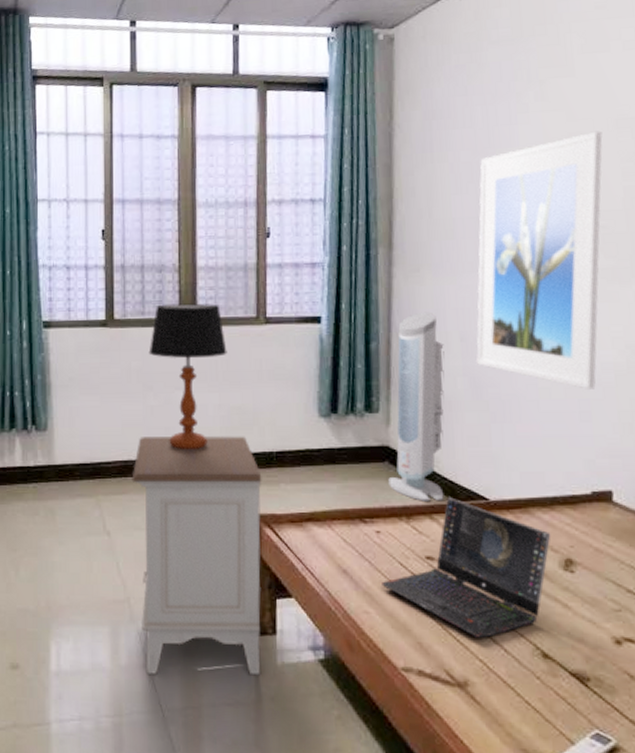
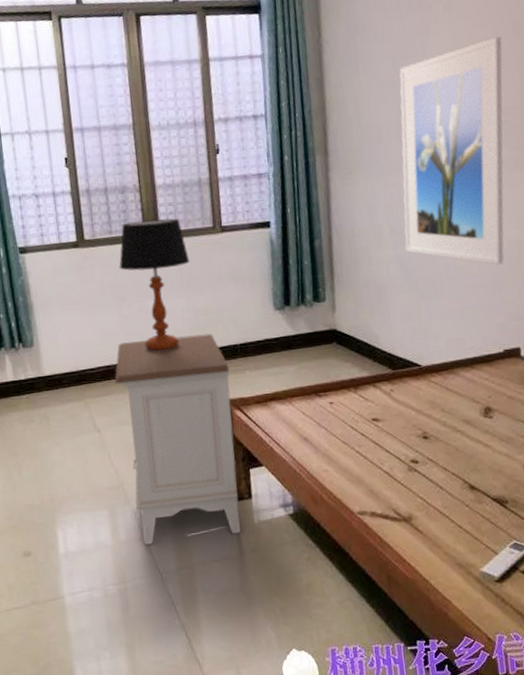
laptop computer: present [382,497,551,638] -> none [337,367,473,480]
air purifier: present [388,311,445,502] -> none [337,209,385,373]

